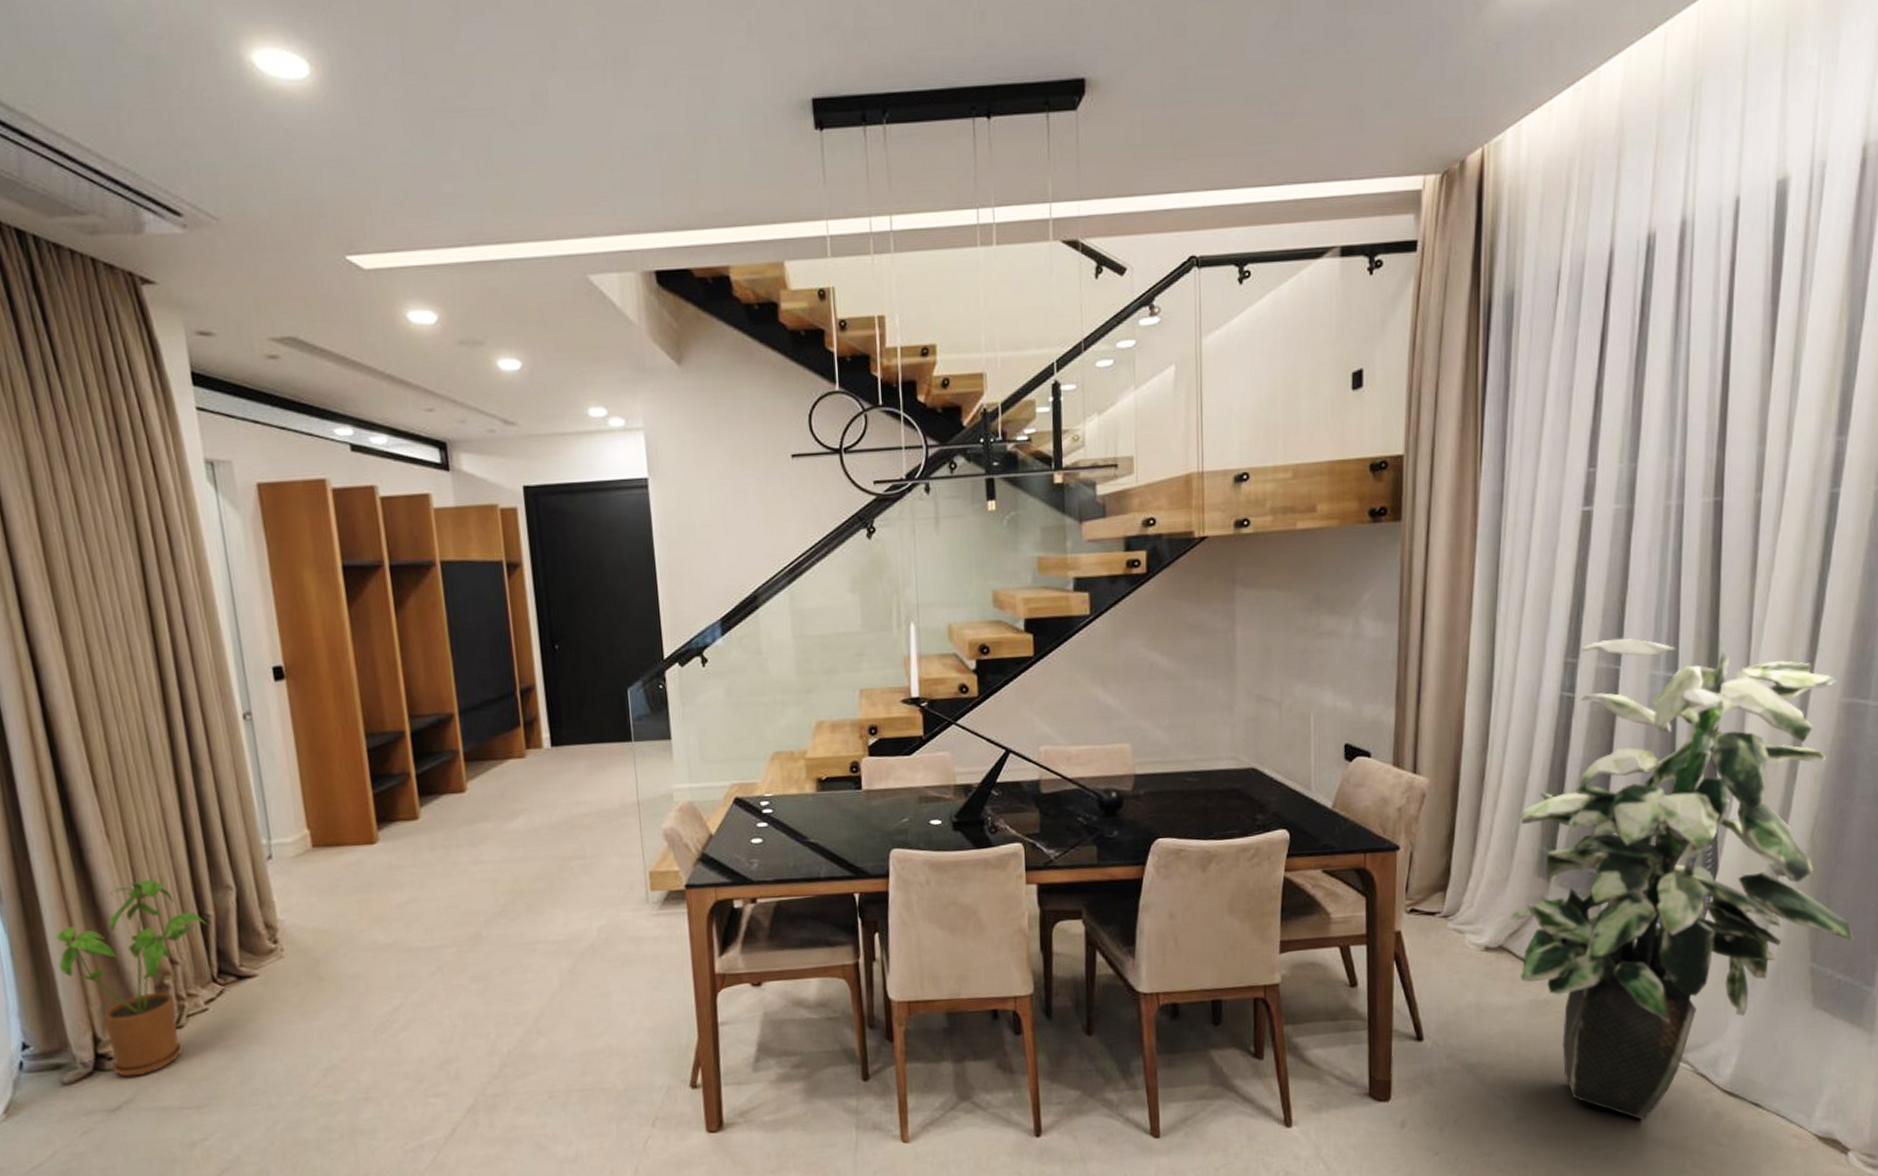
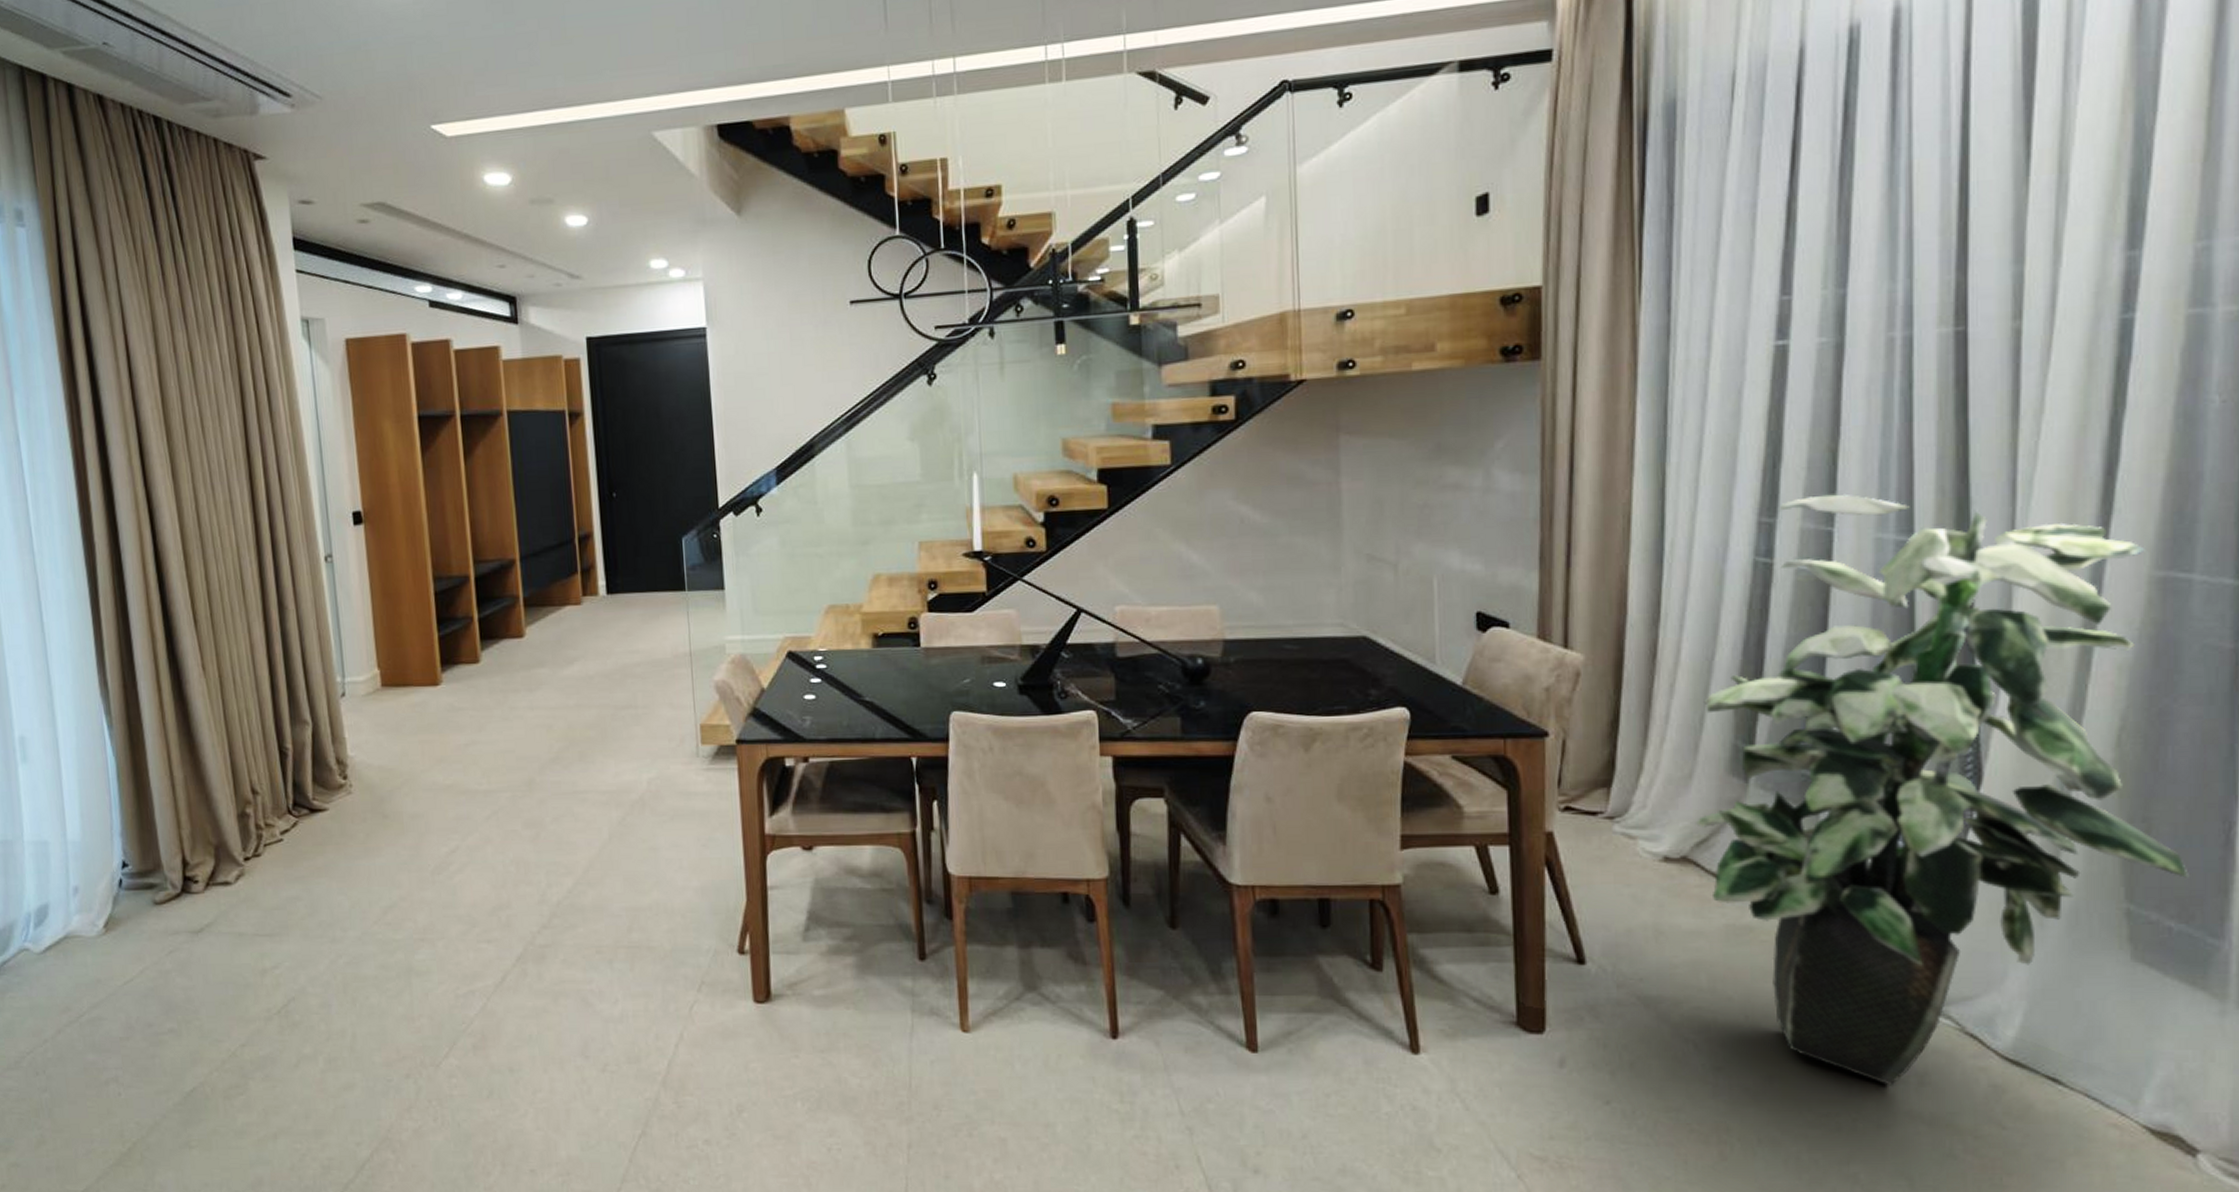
house plant: present [56,879,210,1077] -> none [156,712,288,901]

